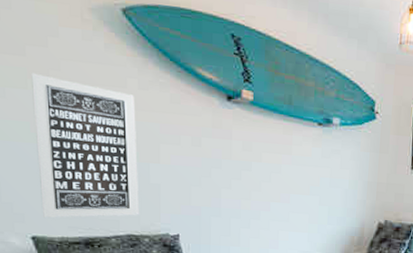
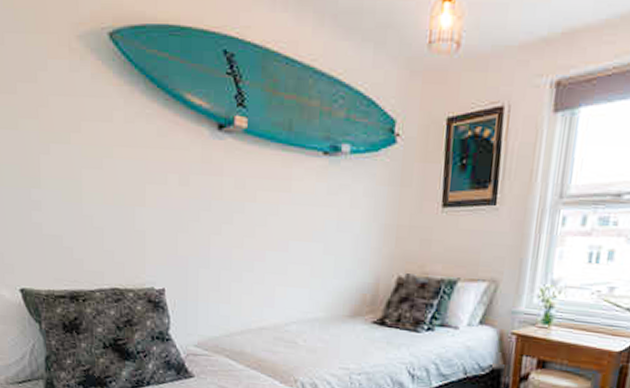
wall art: present [31,72,139,218] -> none [22,111,123,269]

